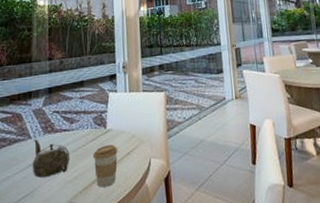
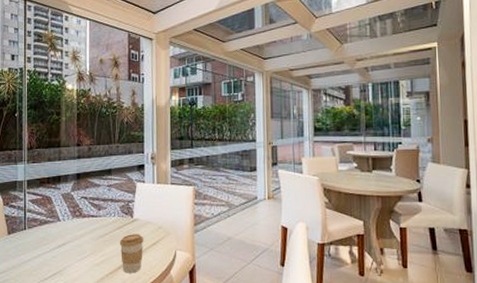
teapot: present [32,139,70,178] -> none [61,222,98,258]

